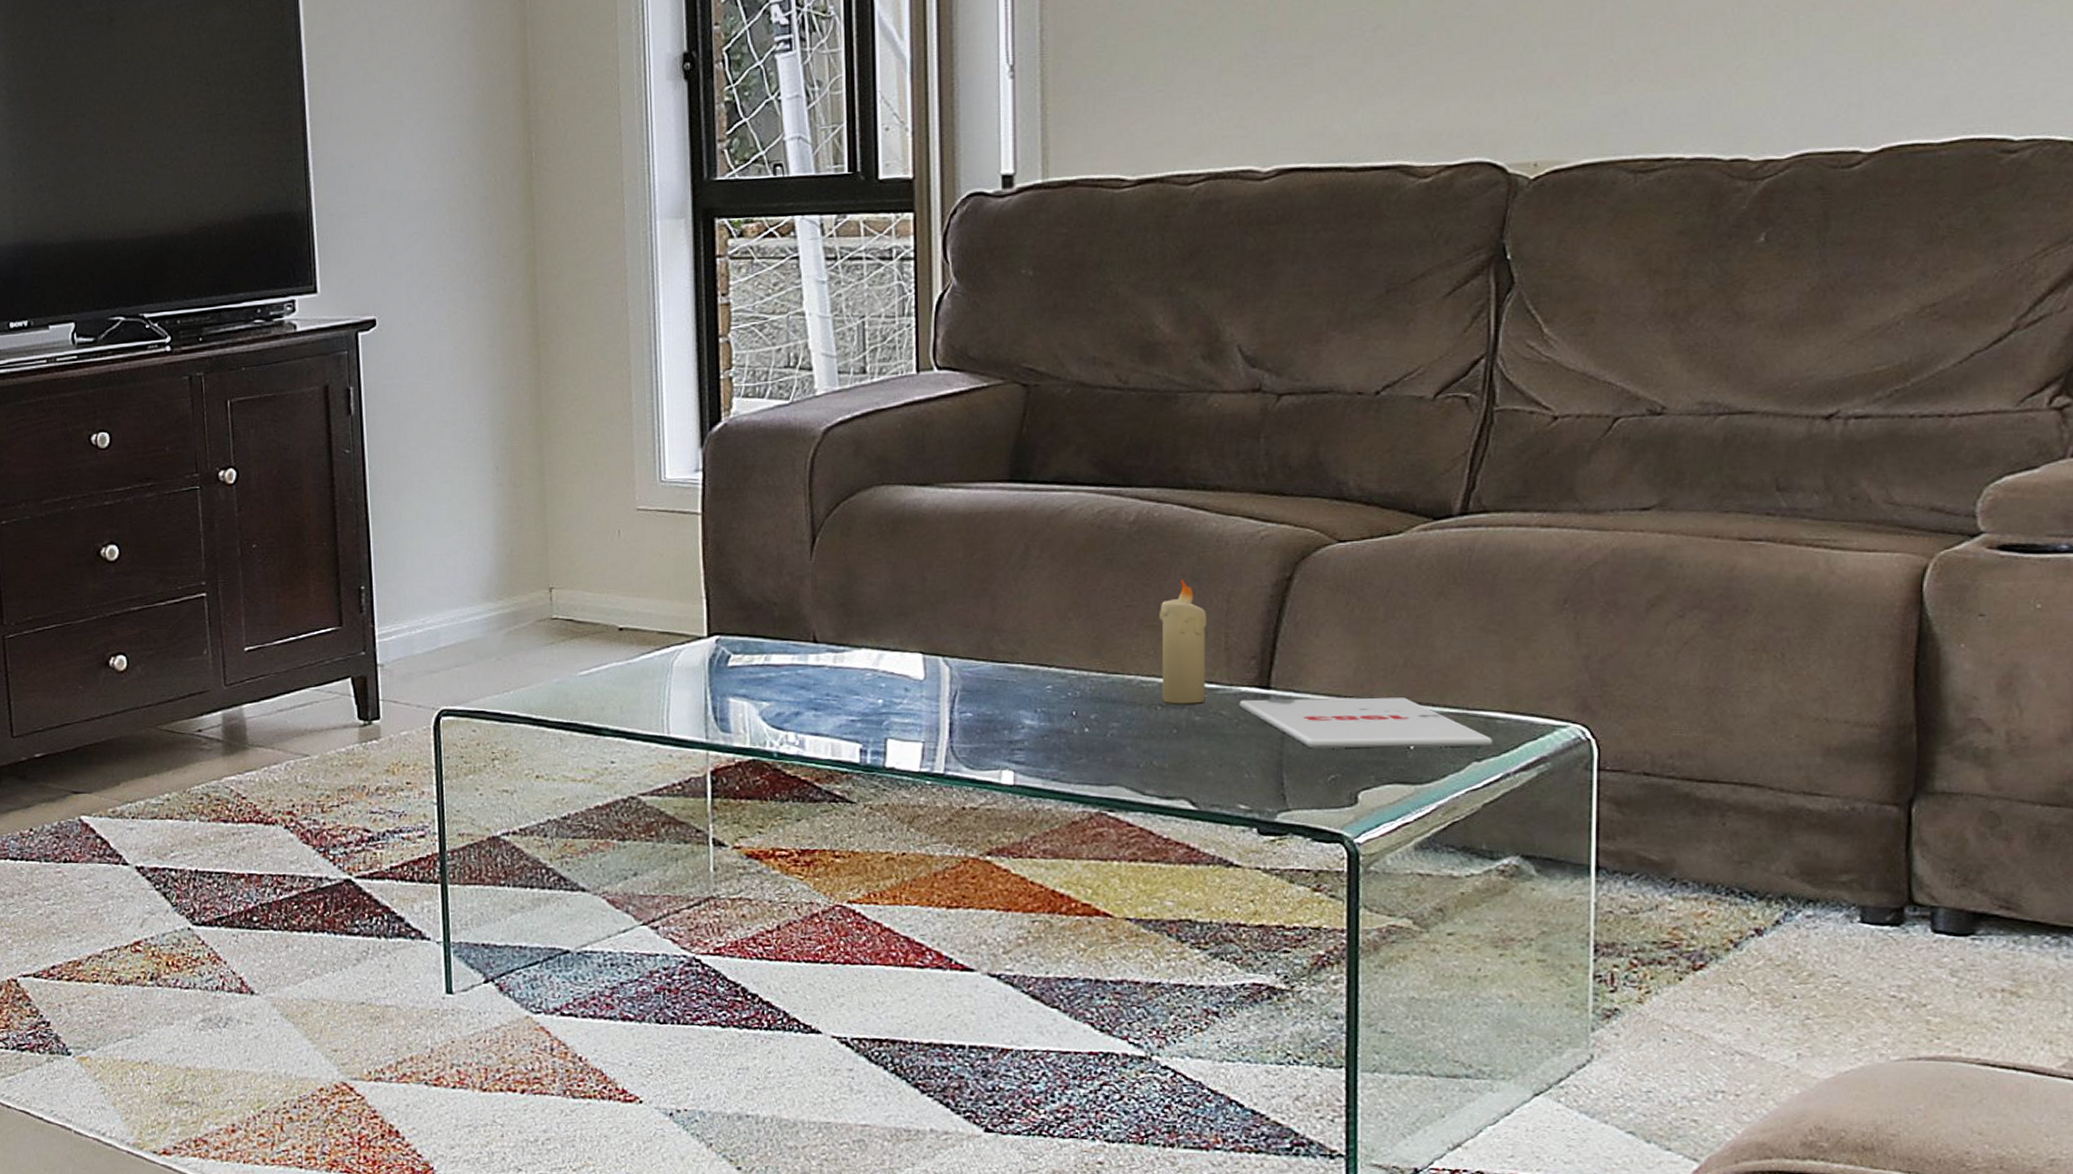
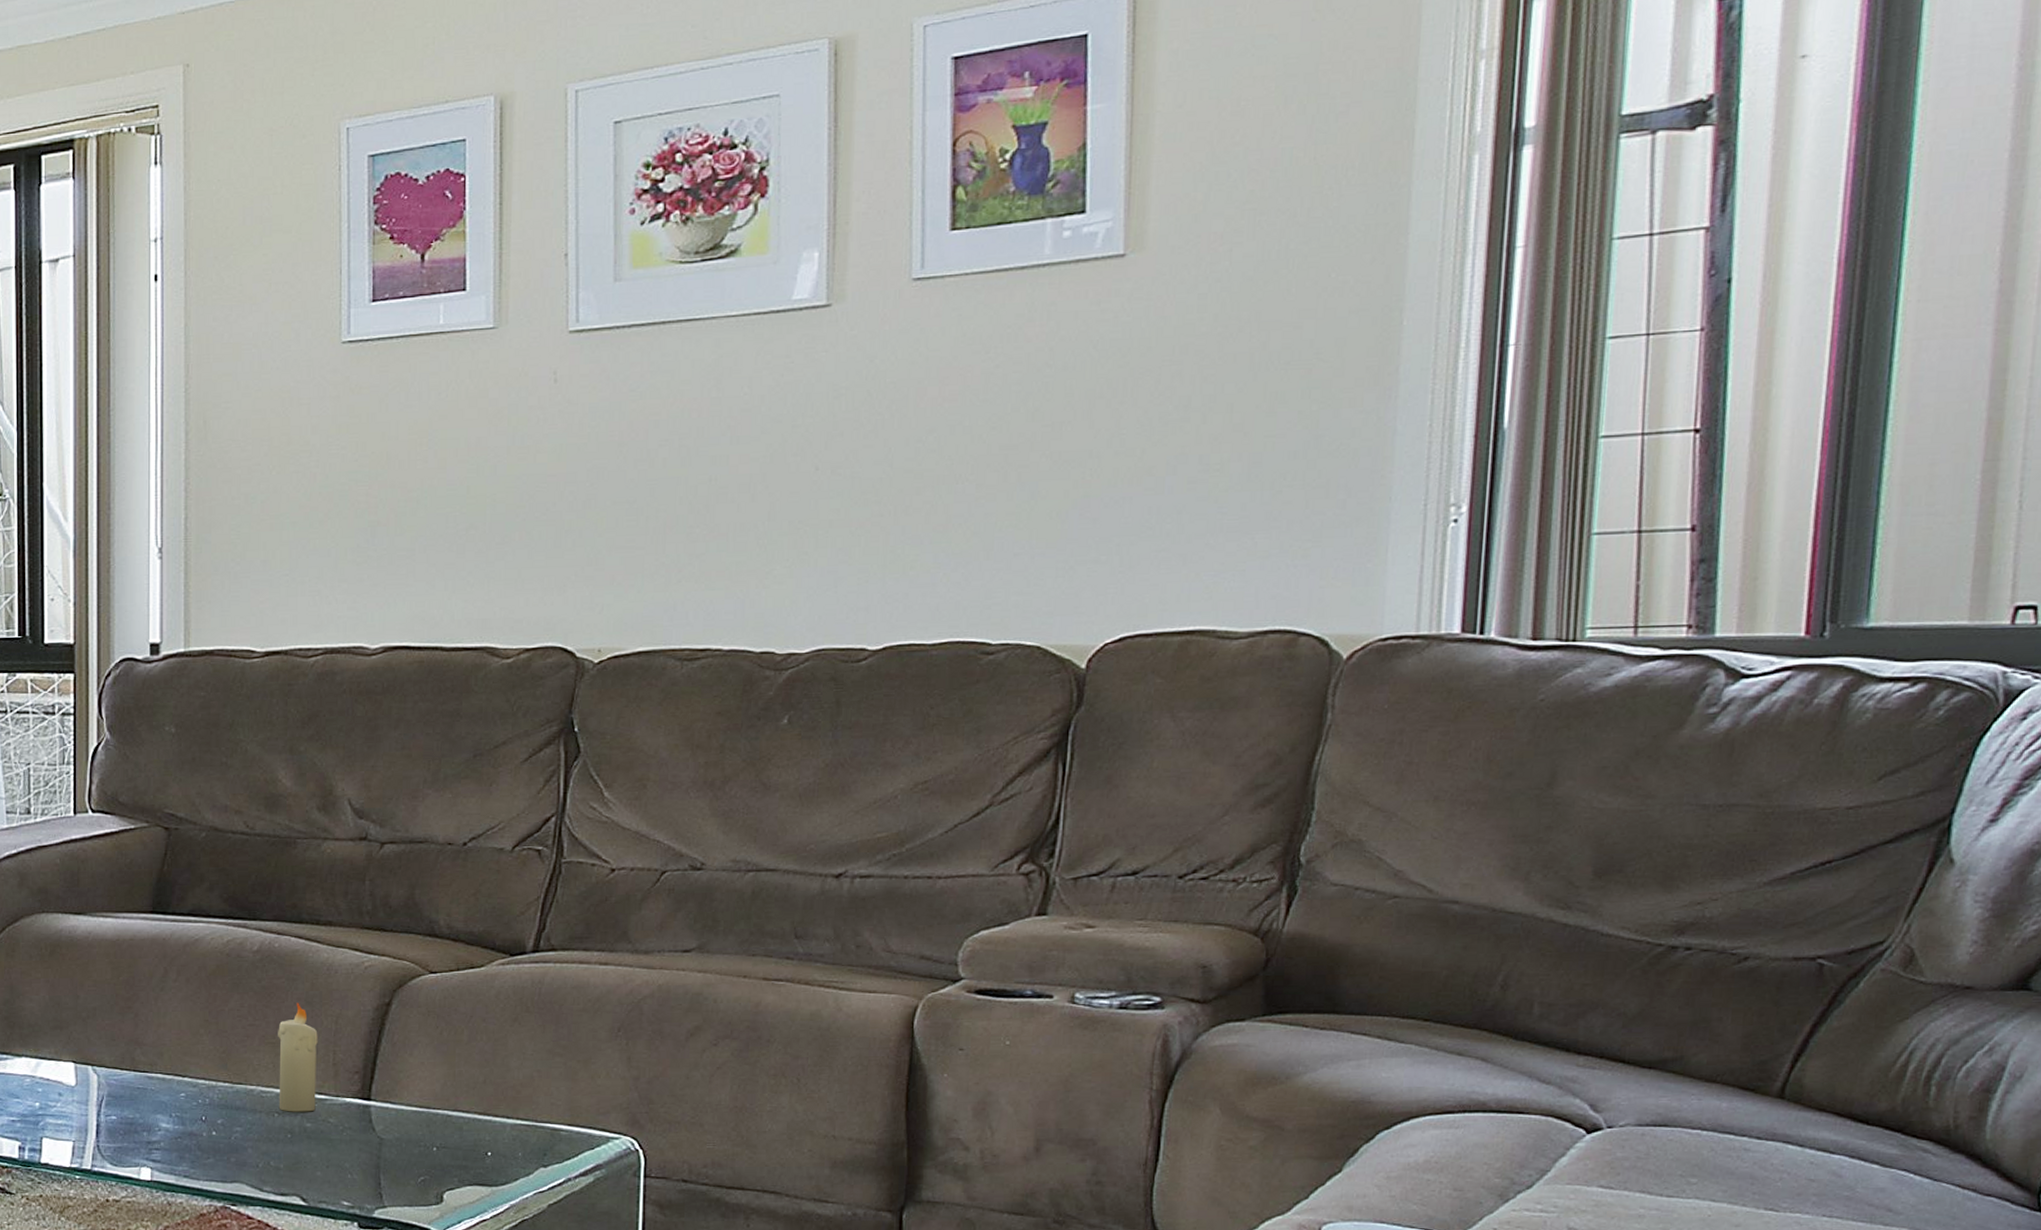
magazine: present [1239,697,1493,749] -> none [344,1109,558,1155]

